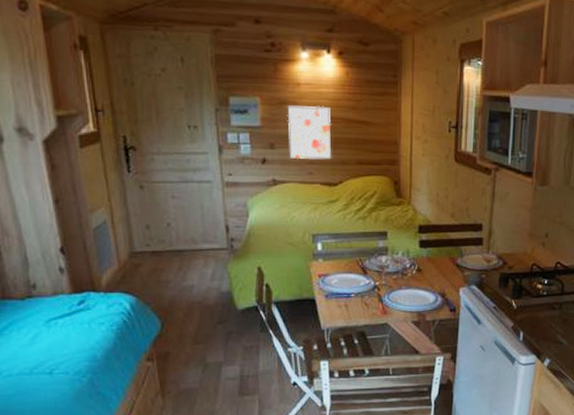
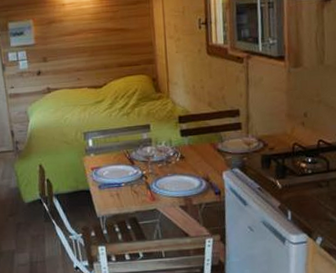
wall art: present [287,105,332,160] -> none [55,20,95,69]

